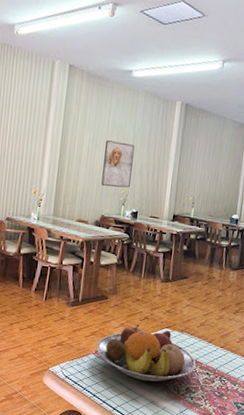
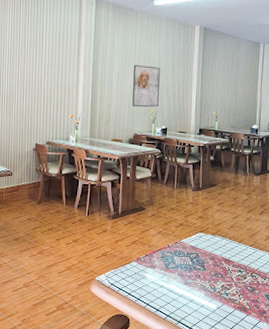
fruit bowl: present [96,324,196,382] -> none [137,231,229,283]

